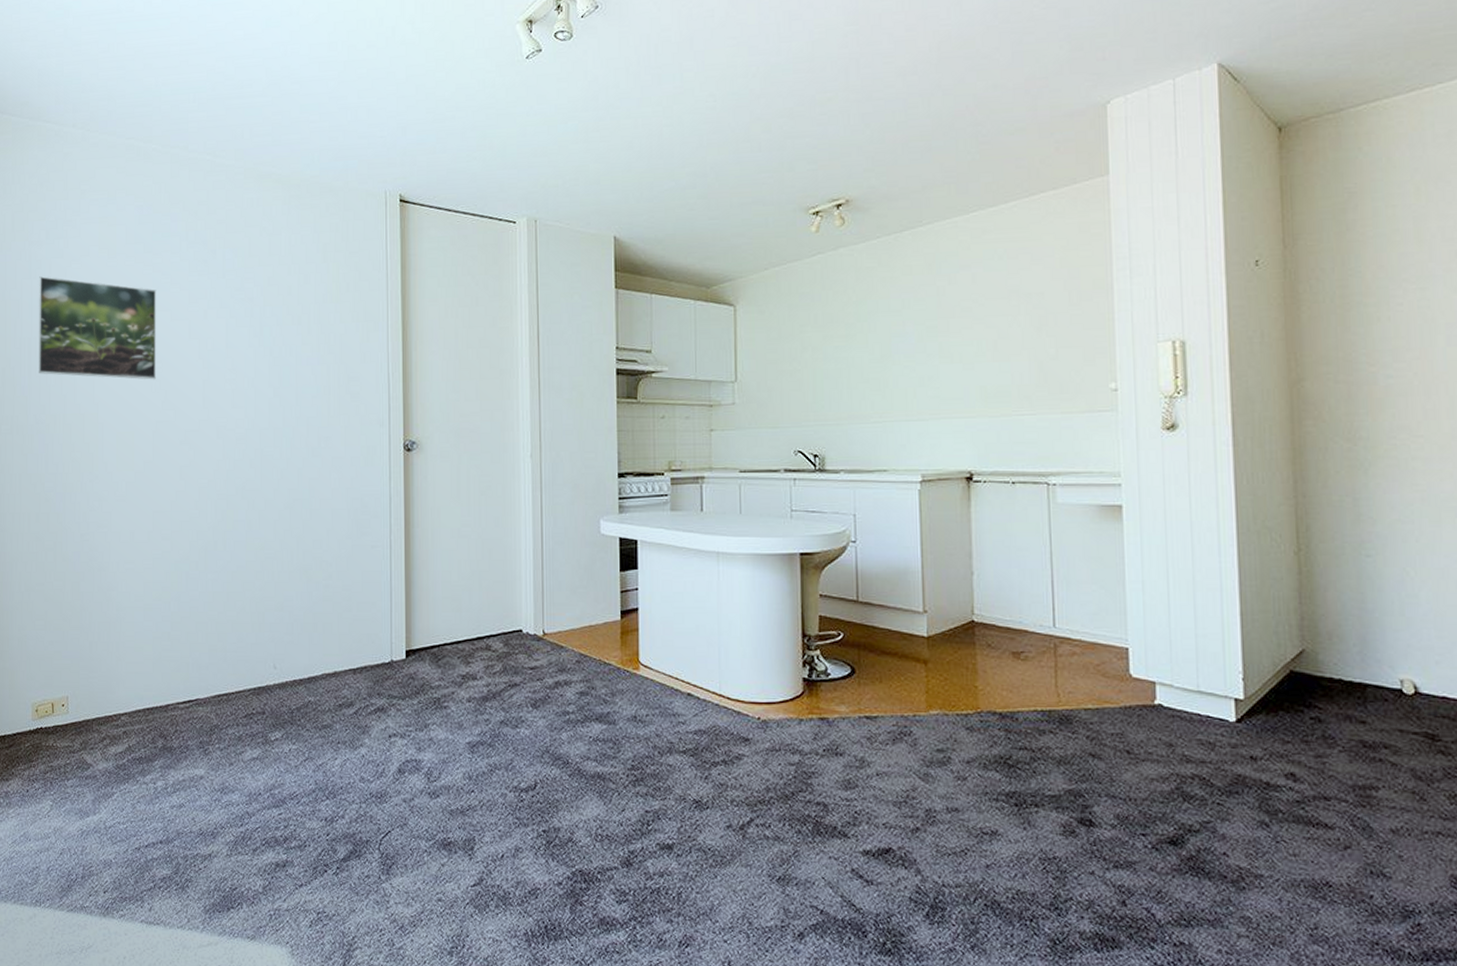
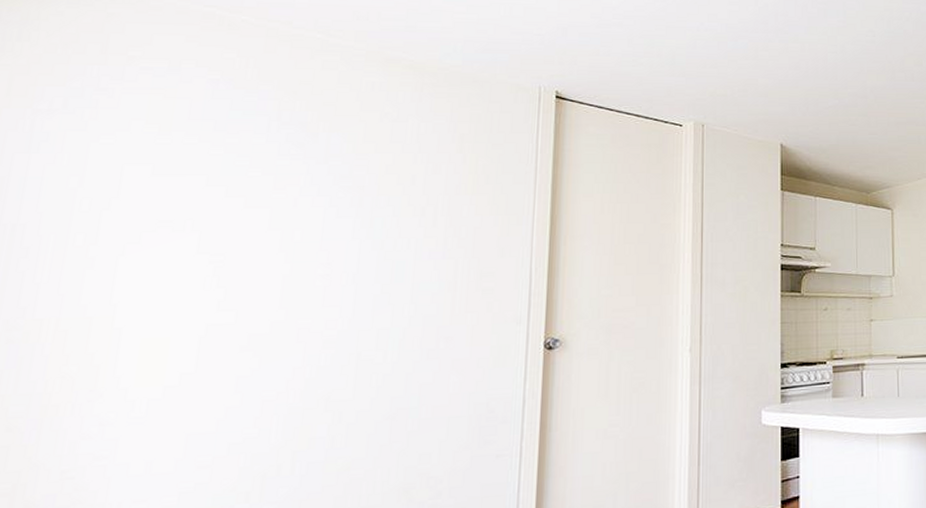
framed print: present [39,276,157,380] -> none [22,151,228,276]

